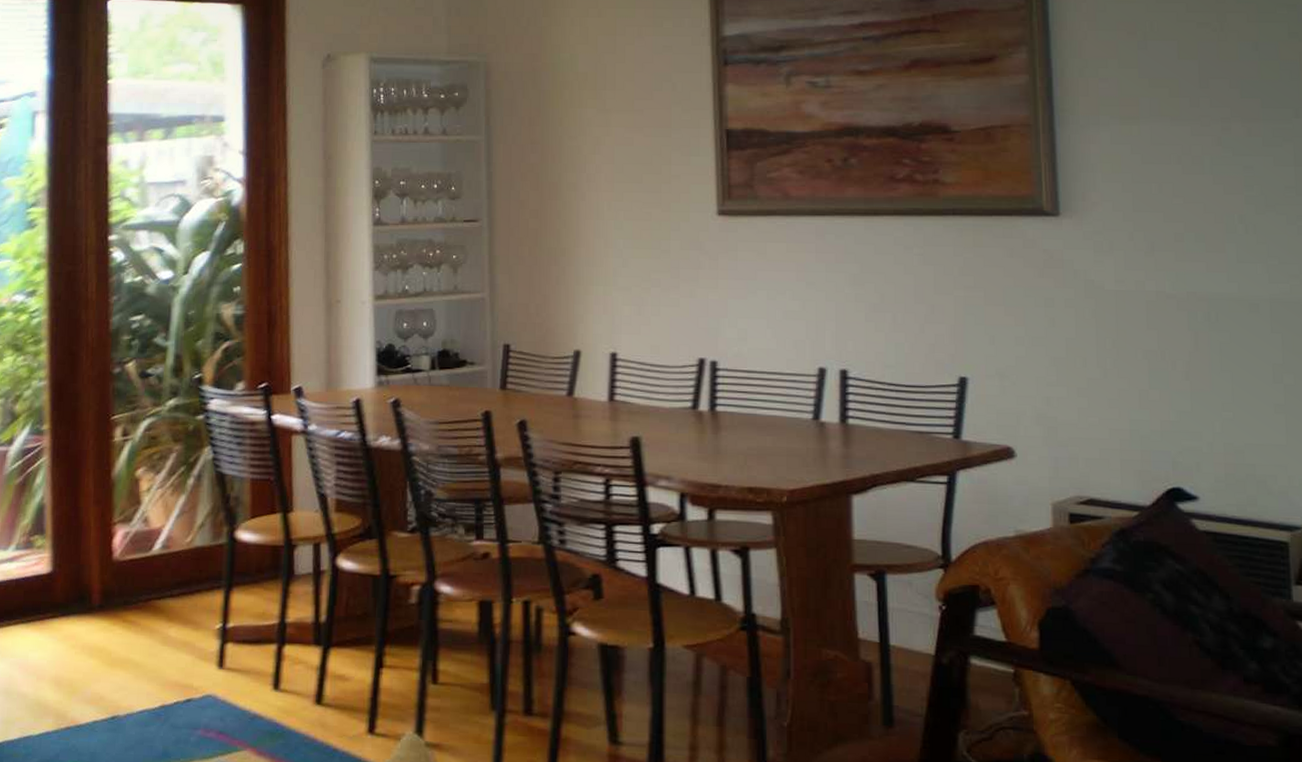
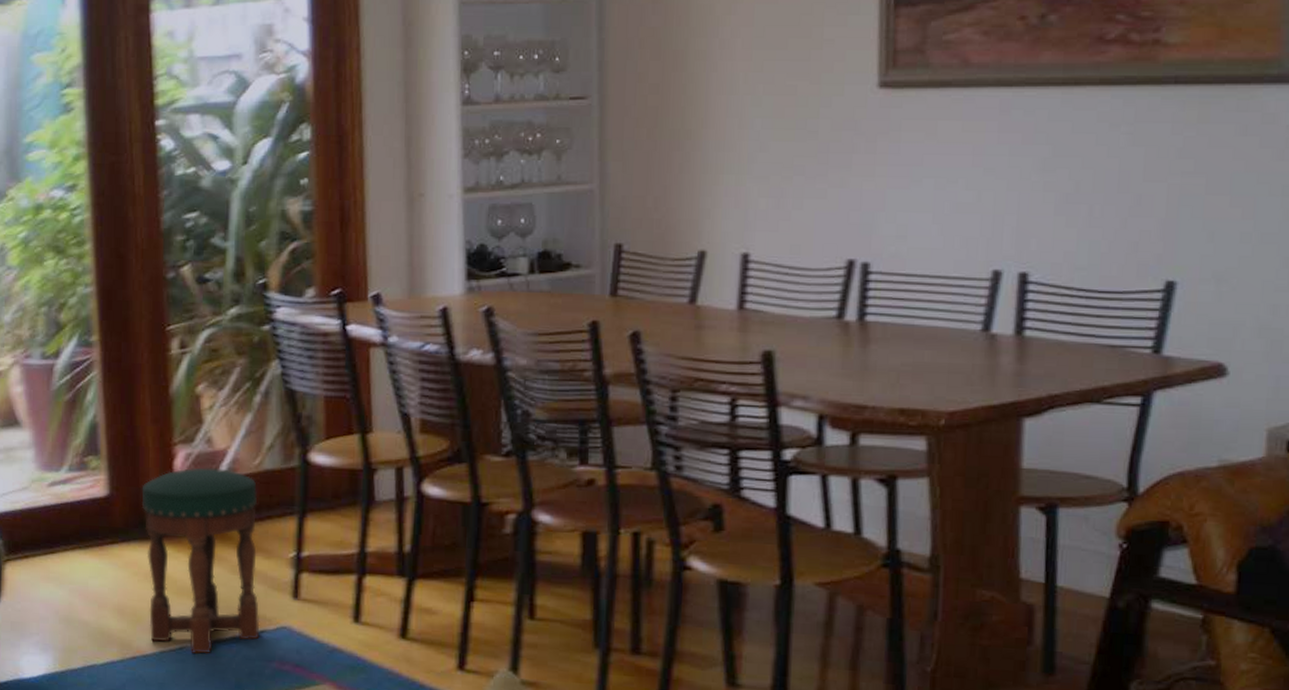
stool: none [82,545,188,723] -> present [141,468,260,654]

